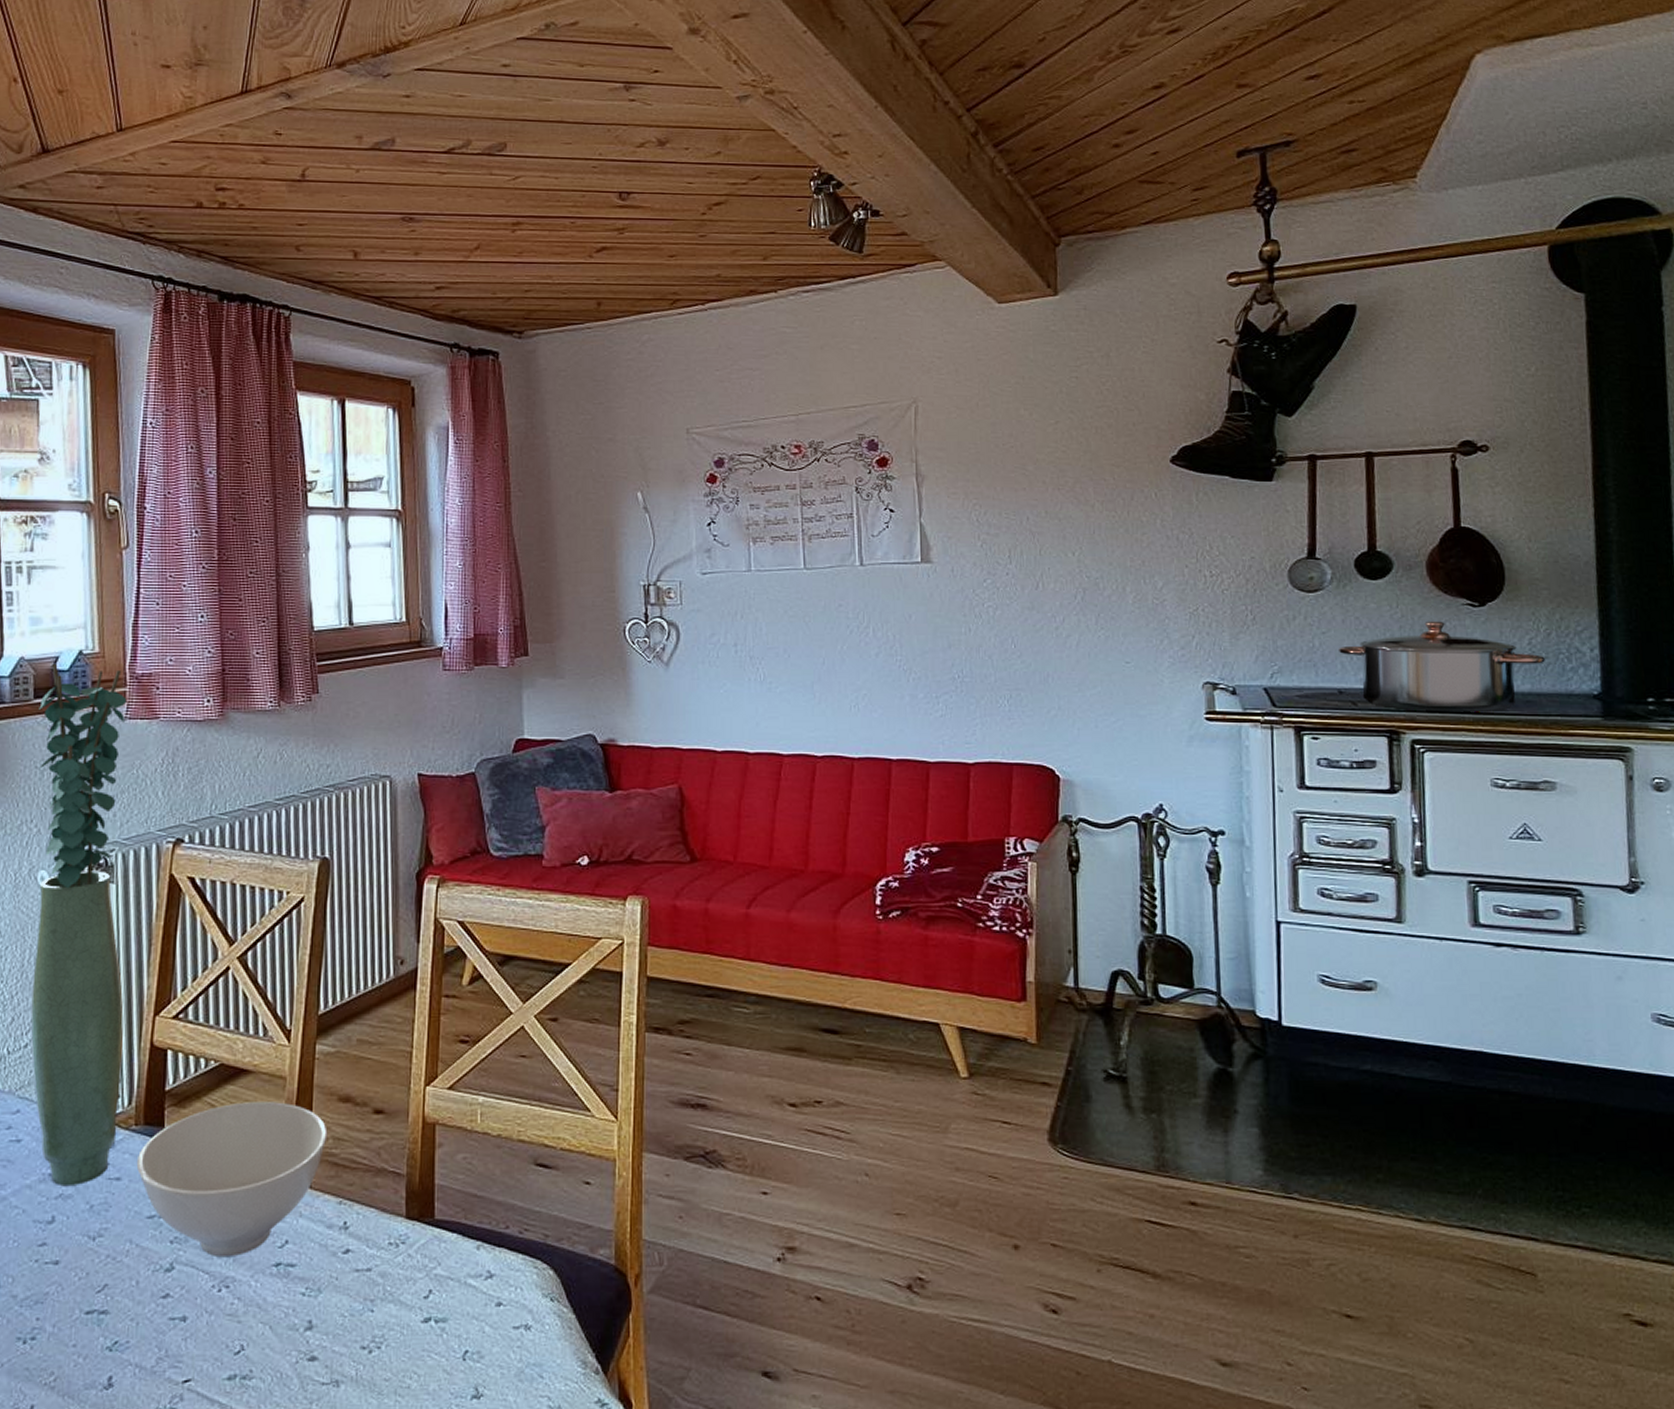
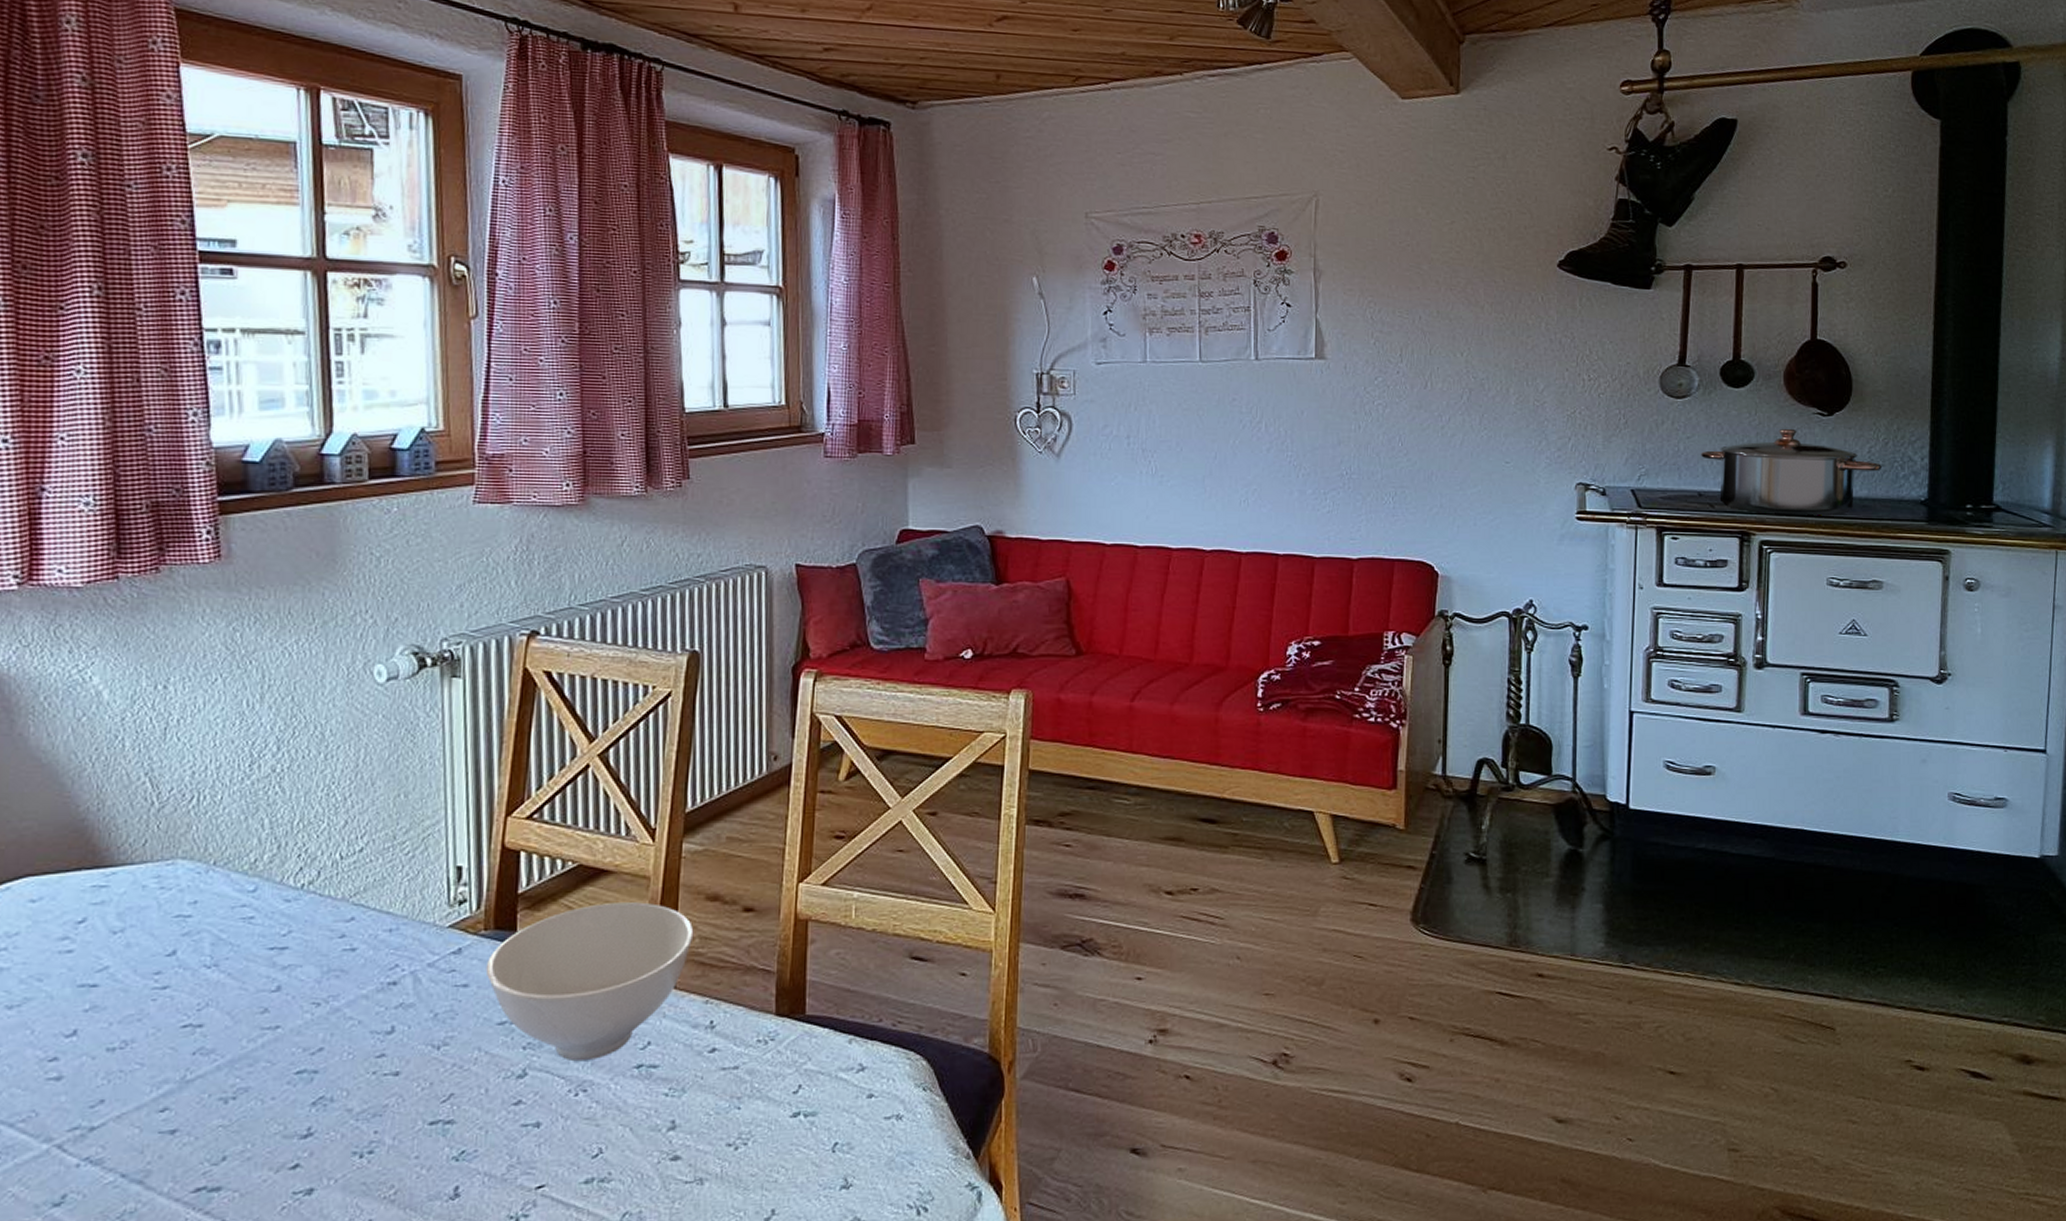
vase: present [30,663,127,1185] -> none [366,441,476,994]

